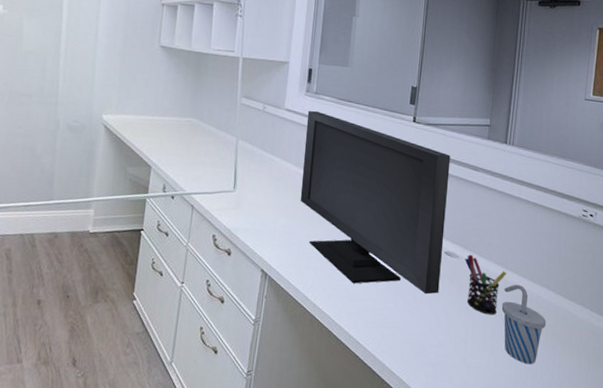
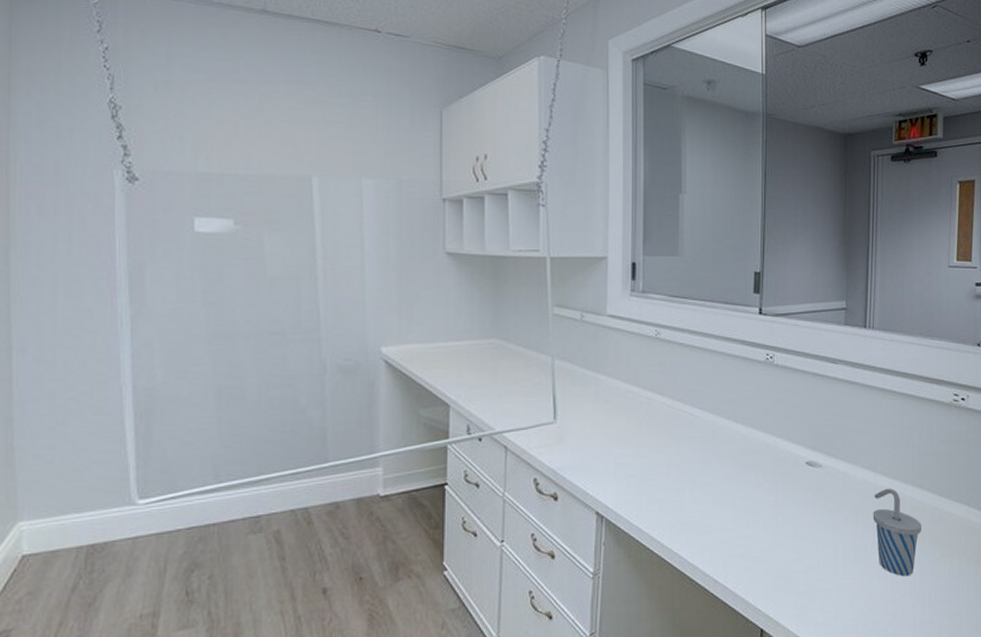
computer monitor: present [300,110,451,295] -> none [634,313,805,514]
pen holder: present [465,254,507,315] -> none [829,461,876,528]

